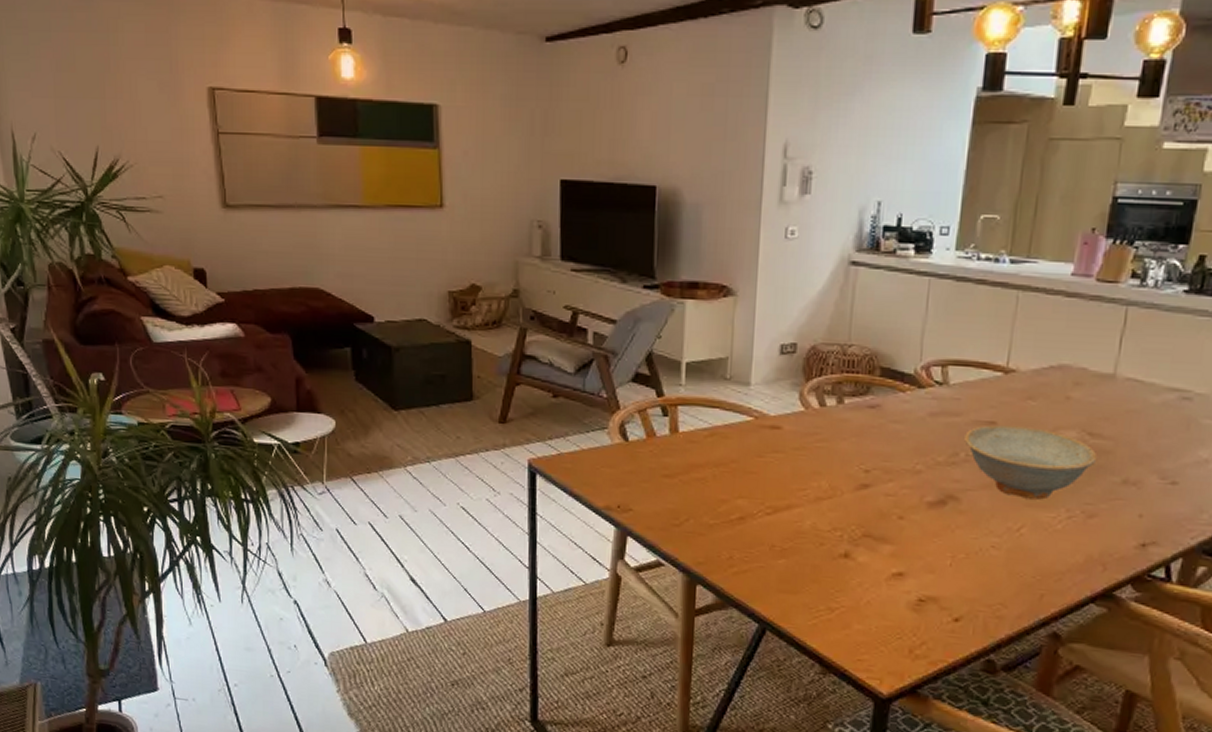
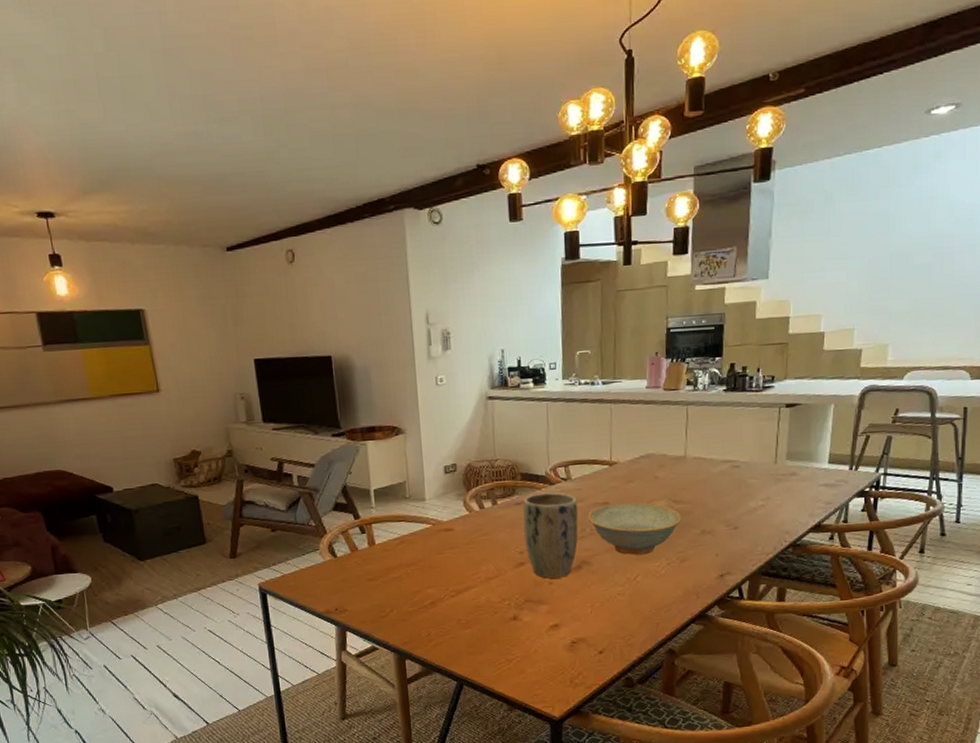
plant pot: none [874,397,952,513] -> present [523,493,578,579]

